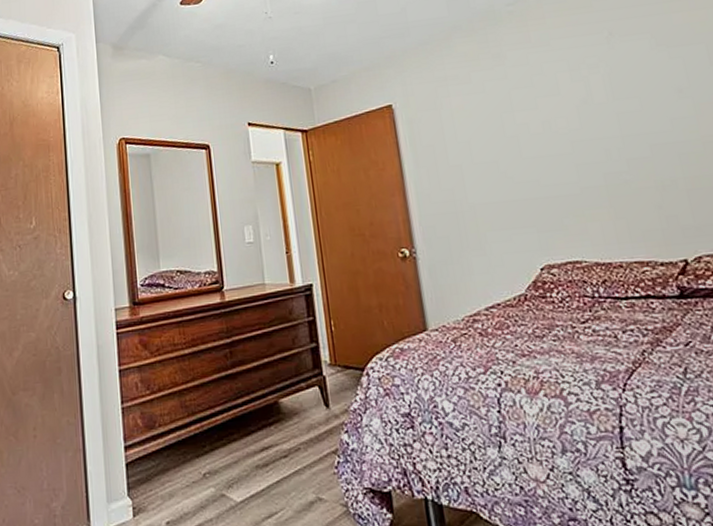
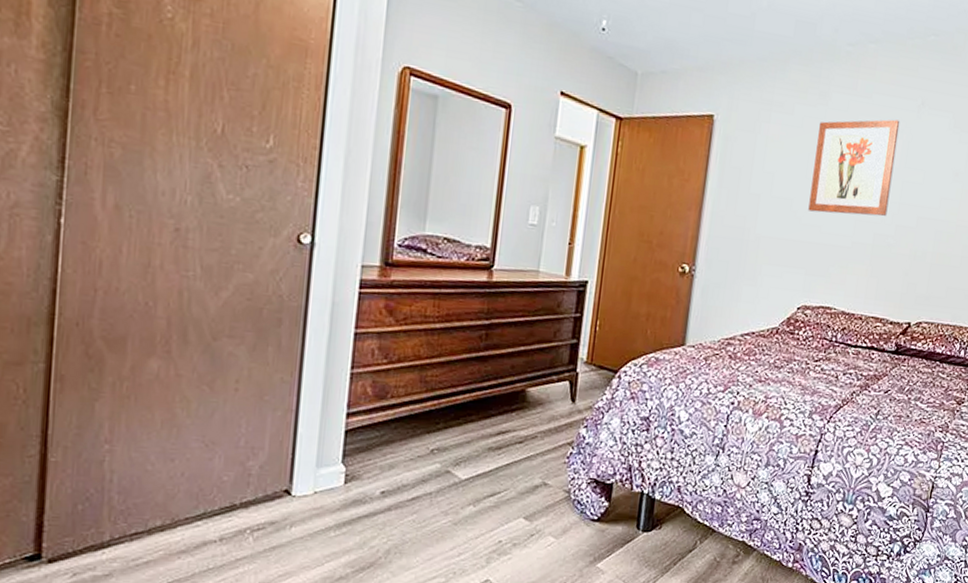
wall art: none [502,57,611,168] -> present [808,119,900,217]

